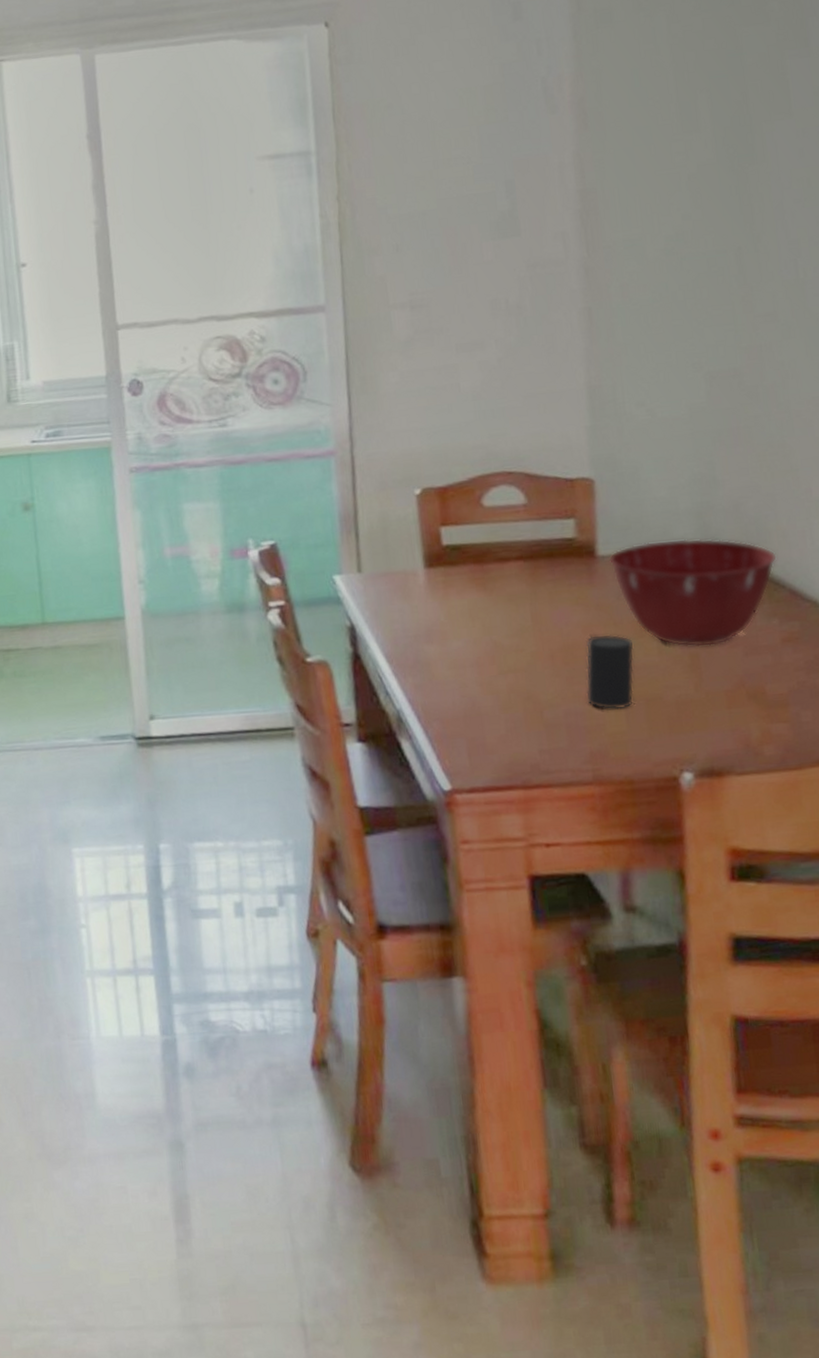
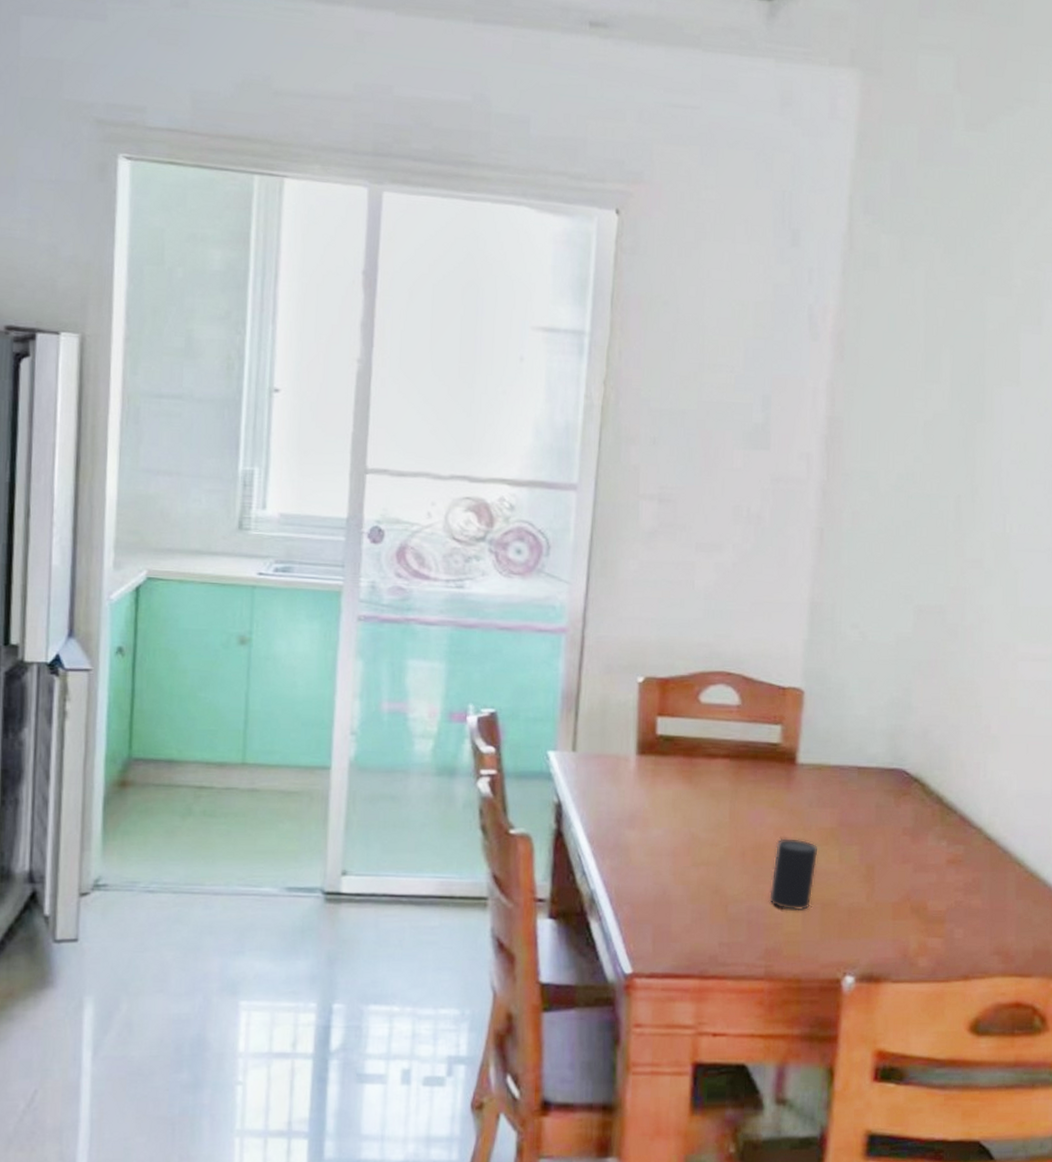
mixing bowl: present [608,538,777,647] -> none [806,755,953,860]

